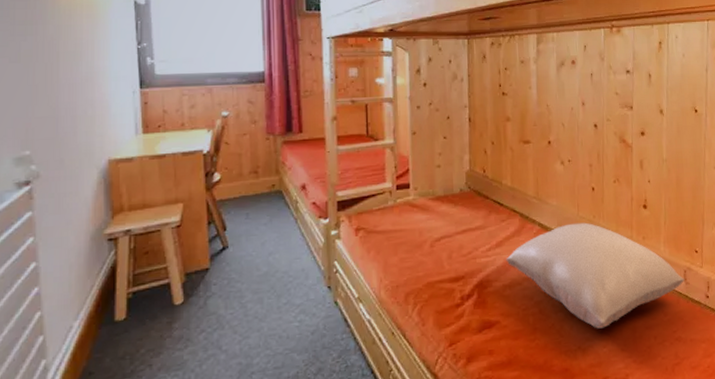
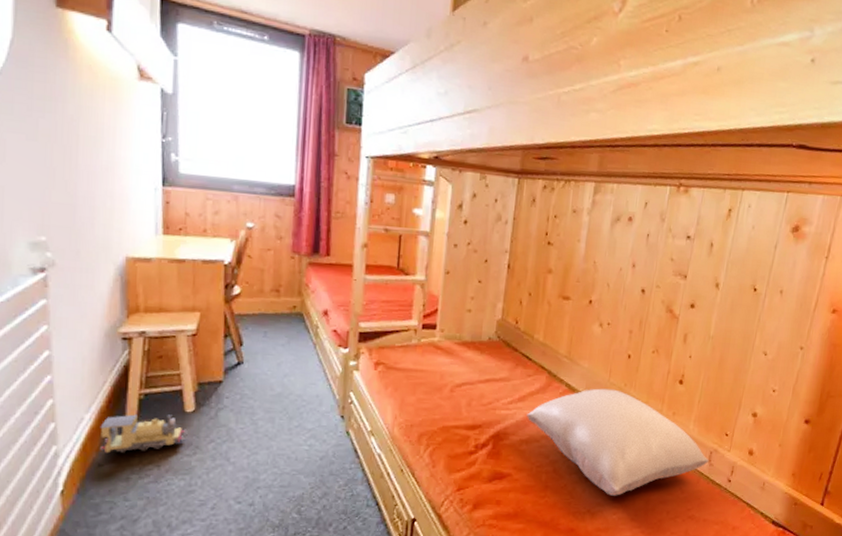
toy train: none [89,310,176,360] -> present [100,414,186,454]

